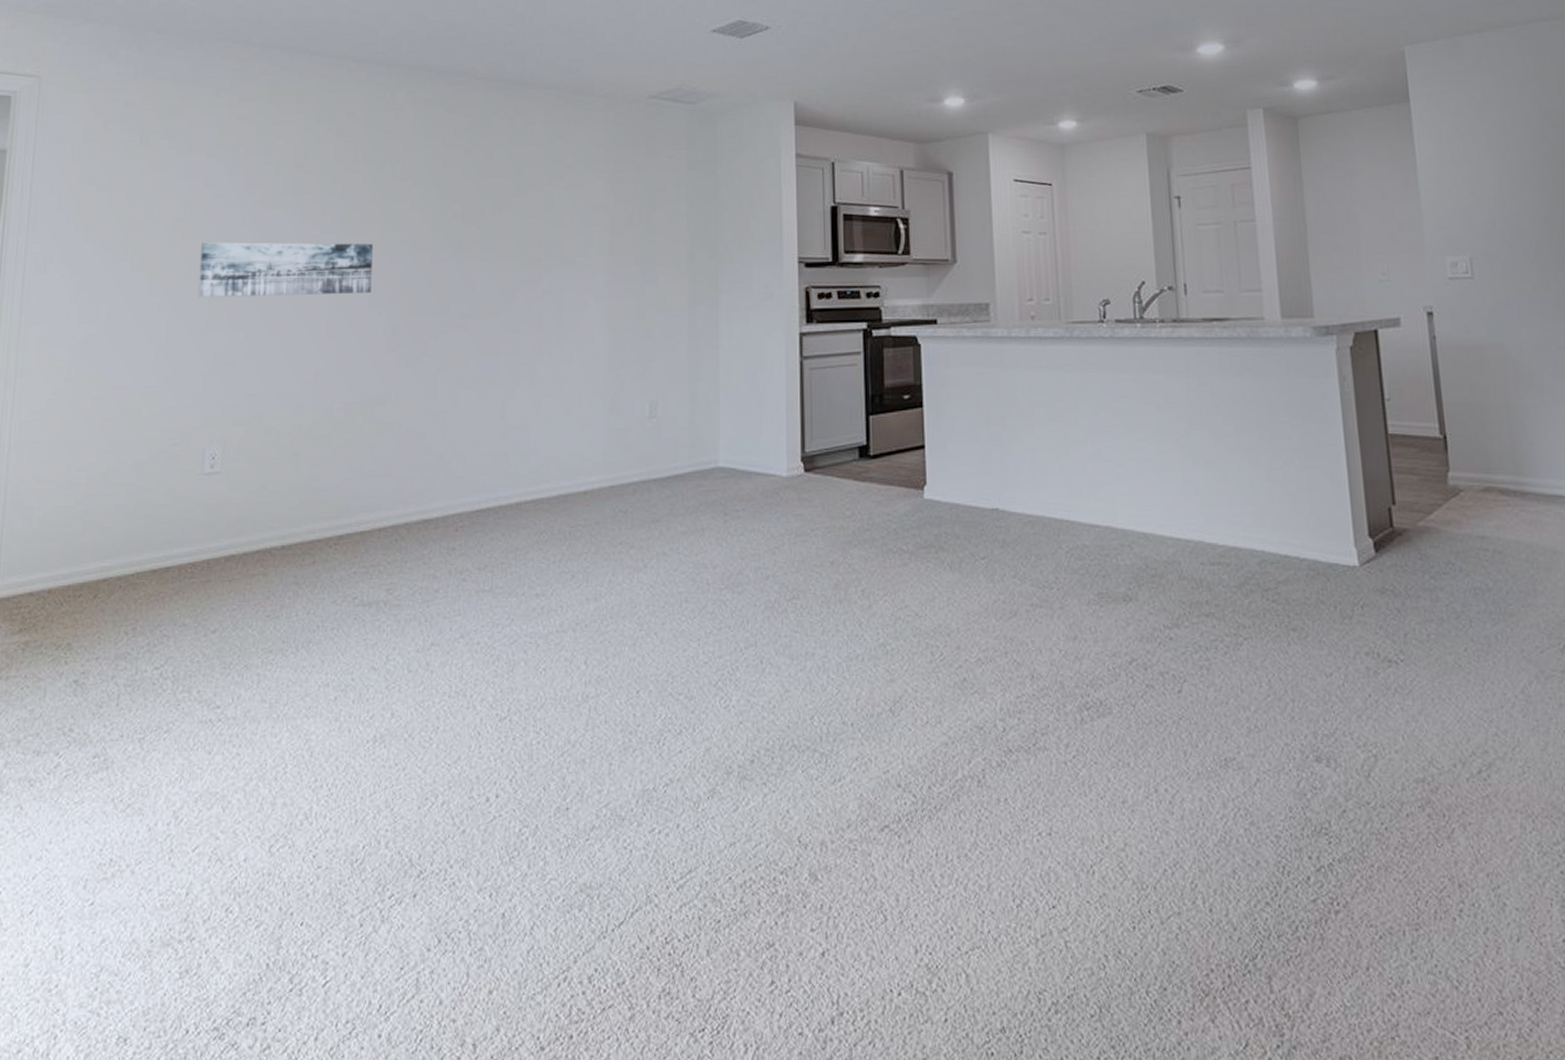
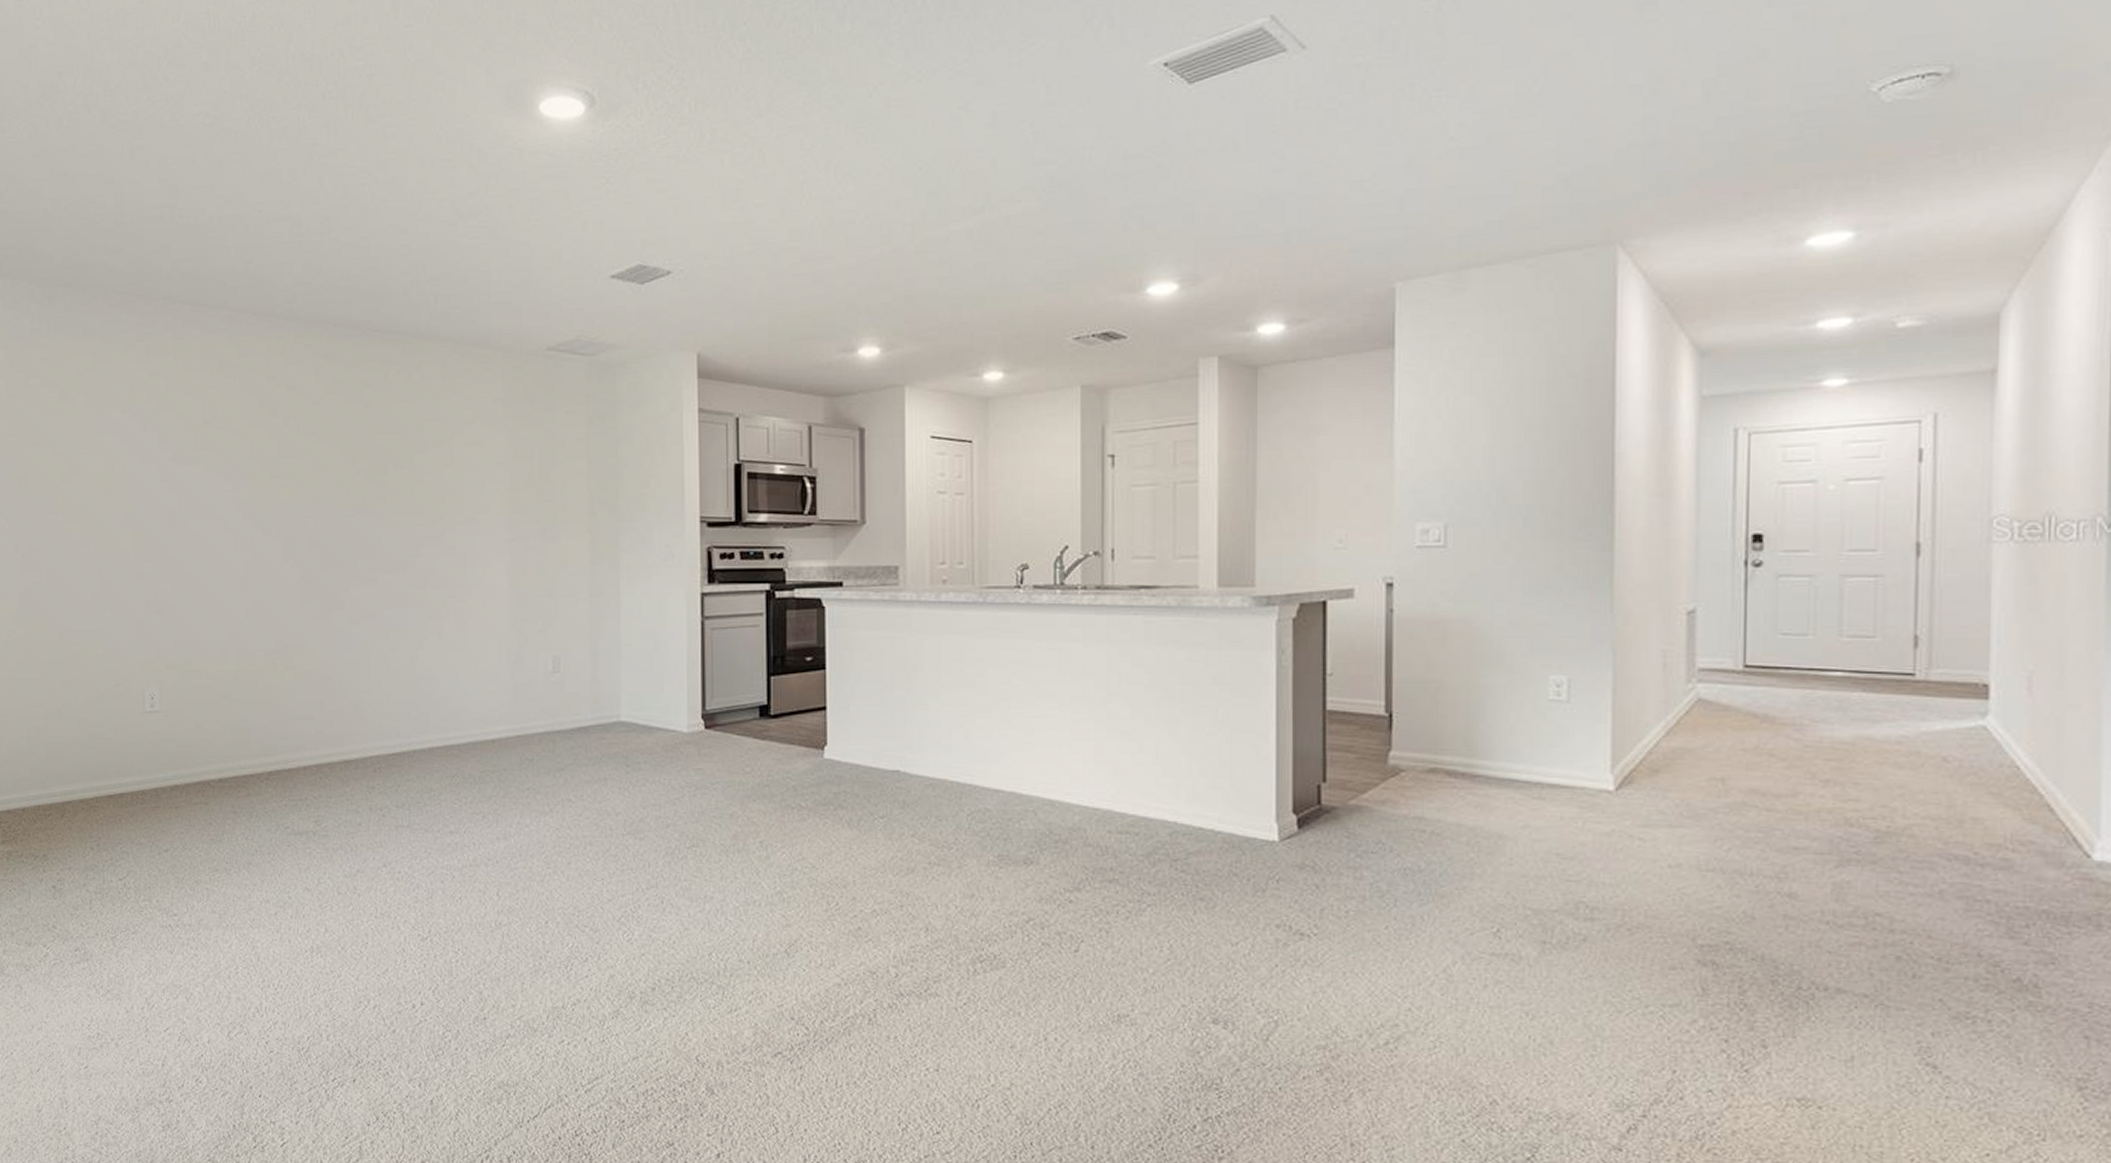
wall art: present [198,242,373,298] -> none [124,496,284,549]

